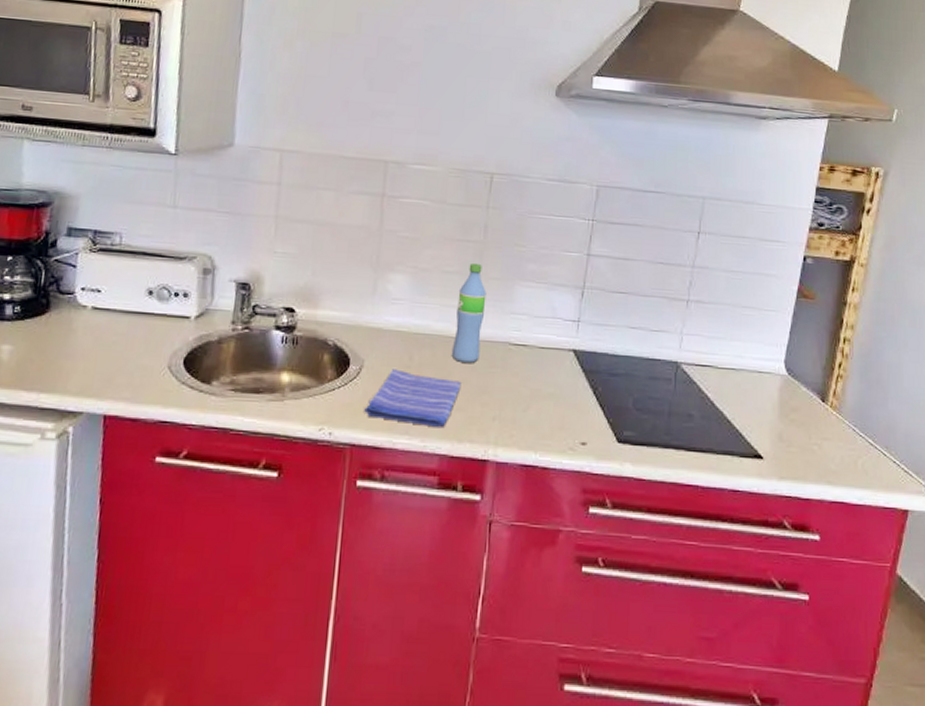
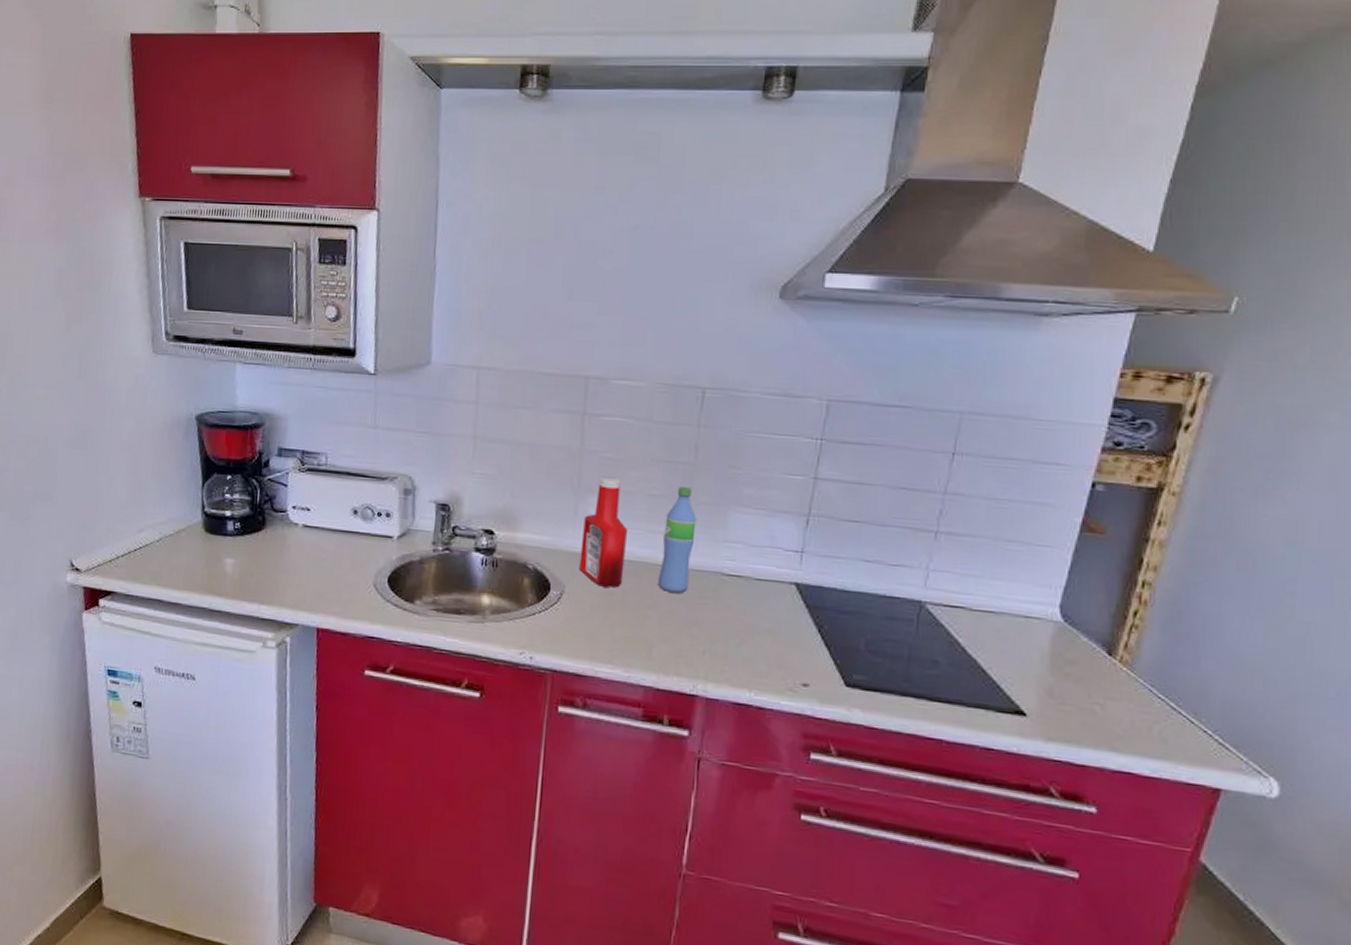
dish towel: present [364,369,461,428] -> none [565,595,668,659]
ketchup bottle: none [377,254,425,361] -> present [579,476,629,588]

